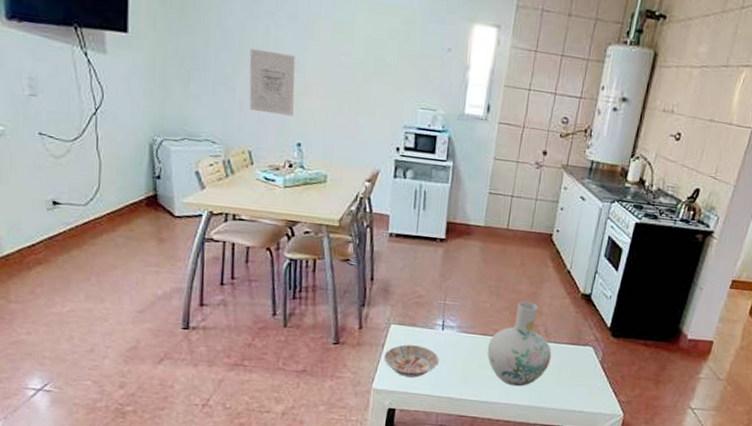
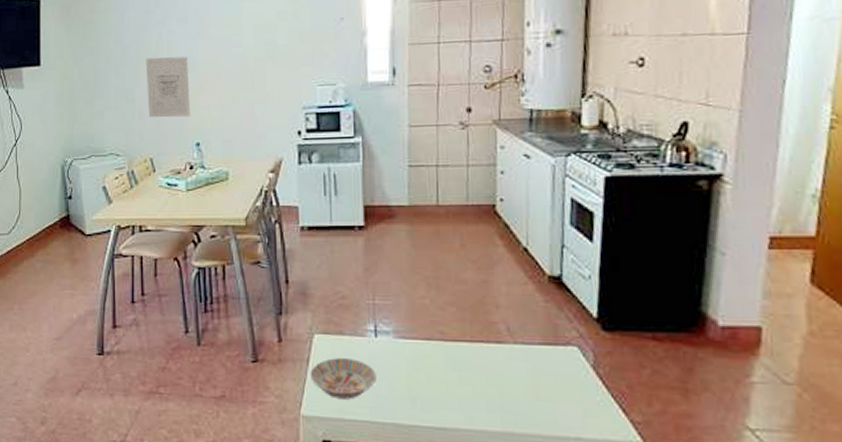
vase: present [487,301,552,387] -> none [434,292,522,406]

